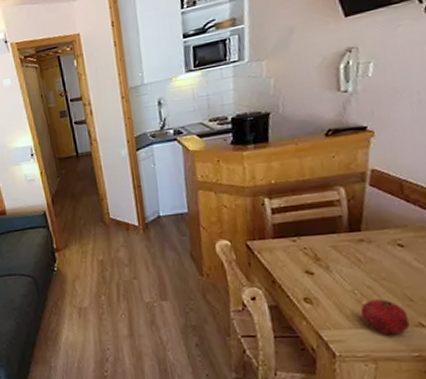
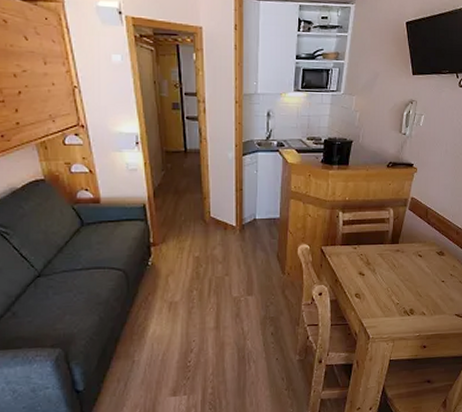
fruit: present [360,299,411,335] -> none [390,295,417,321]

